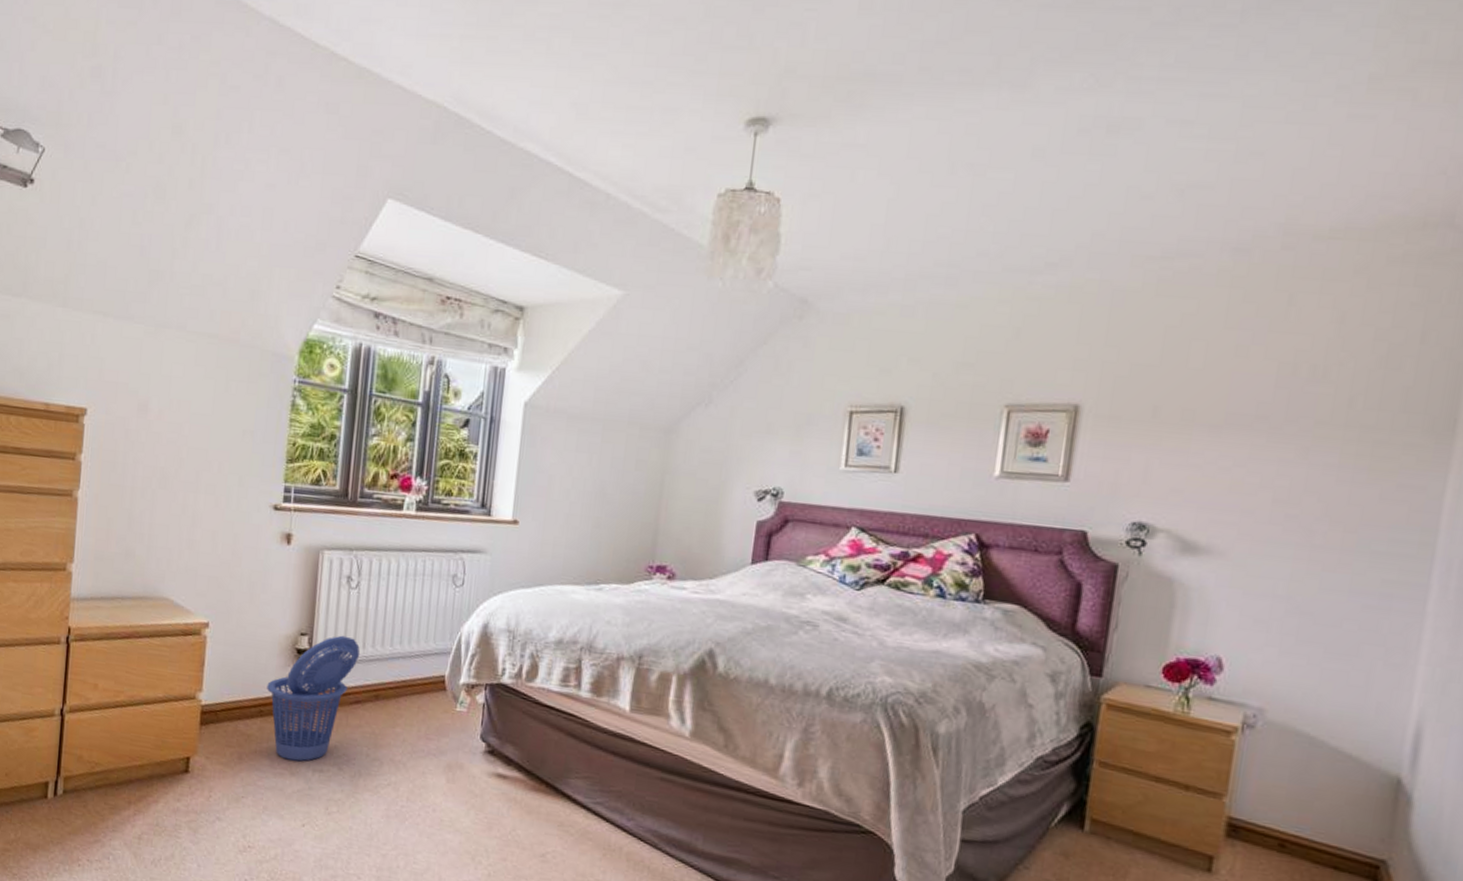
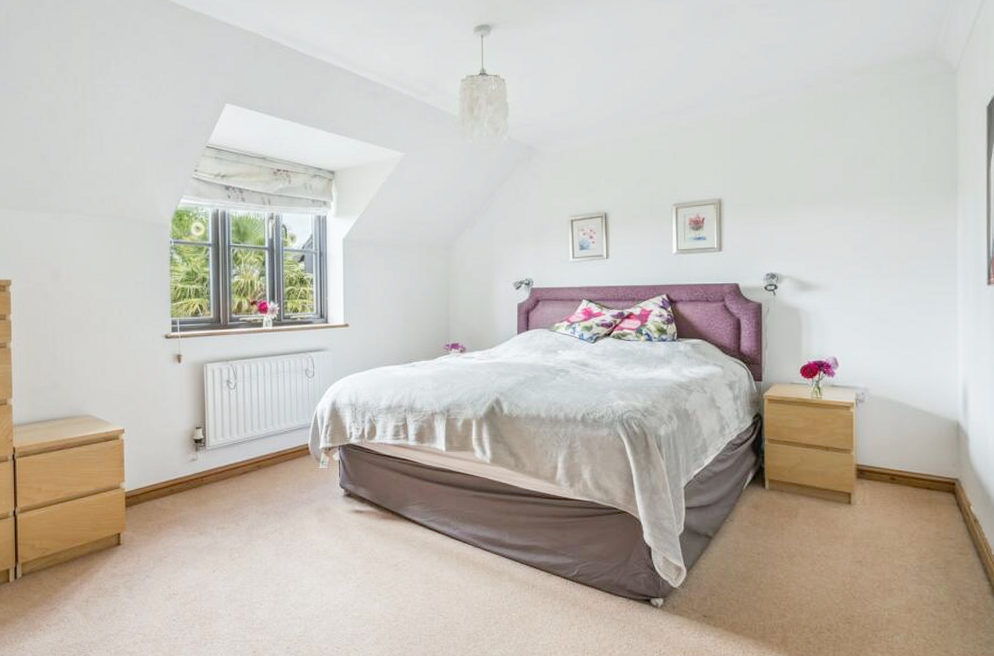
laundry basket: present [267,635,360,762] -> none [174,425,243,524]

